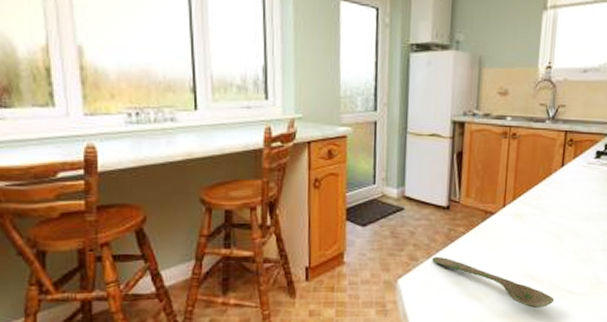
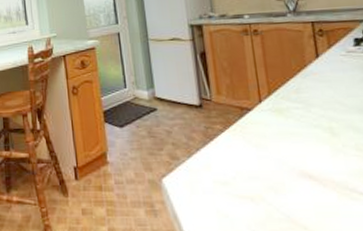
spoon: present [432,256,555,308] -> none [194,155,345,212]

